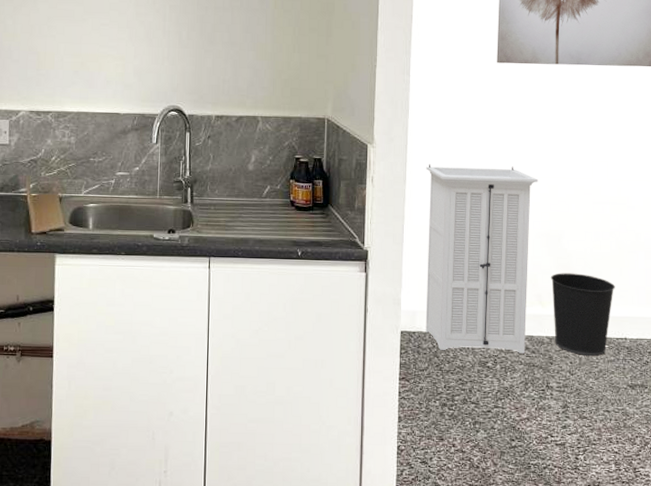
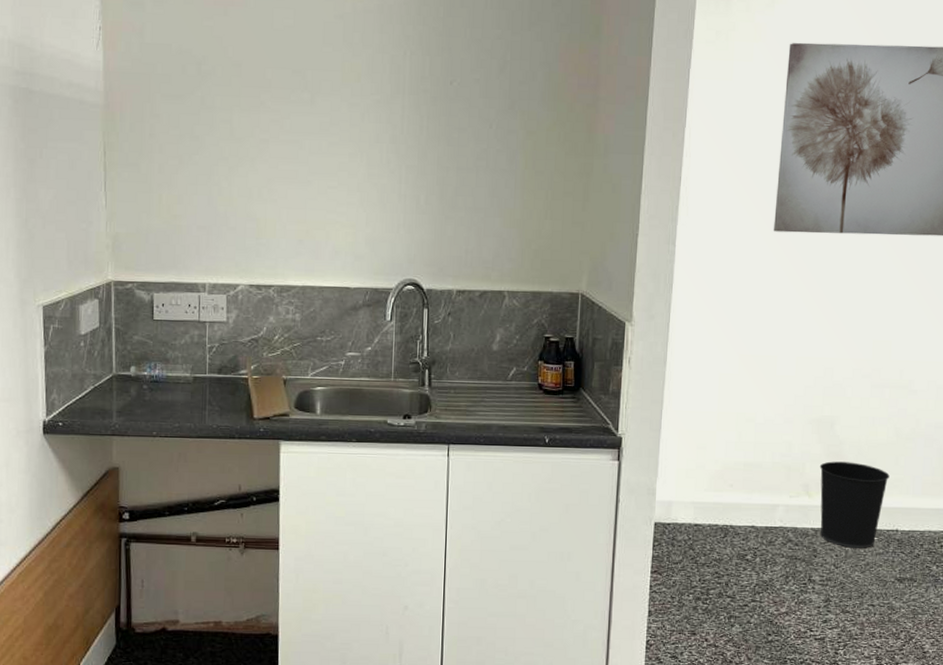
storage cabinet: present [425,163,538,354] -> none [681,343,813,546]

